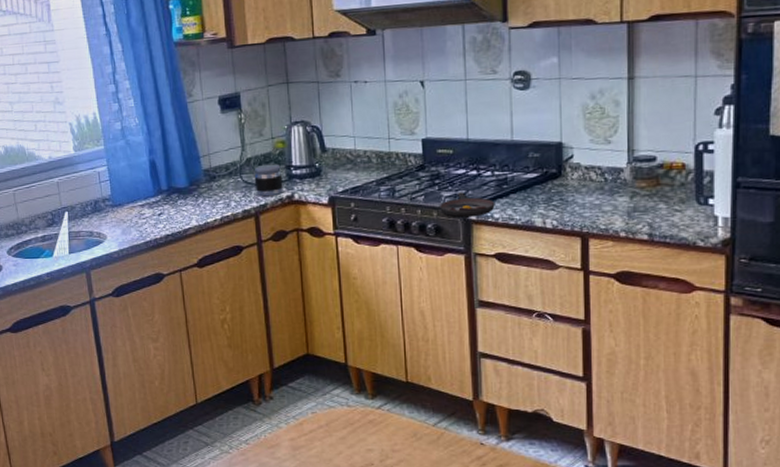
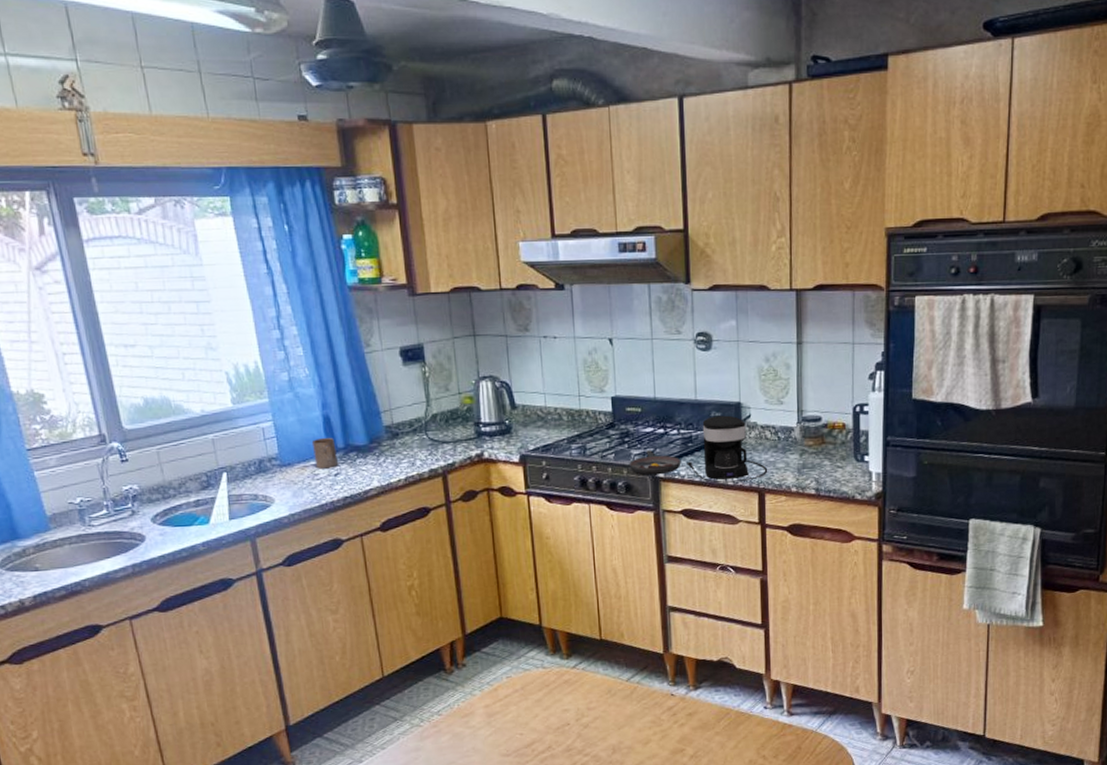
cup: none [139,181,162,209] -> present [311,438,339,469]
jar: present [254,164,283,197] -> none [440,420,472,455]
coffee maker: none [501,156,591,227] -> present [687,415,767,484]

